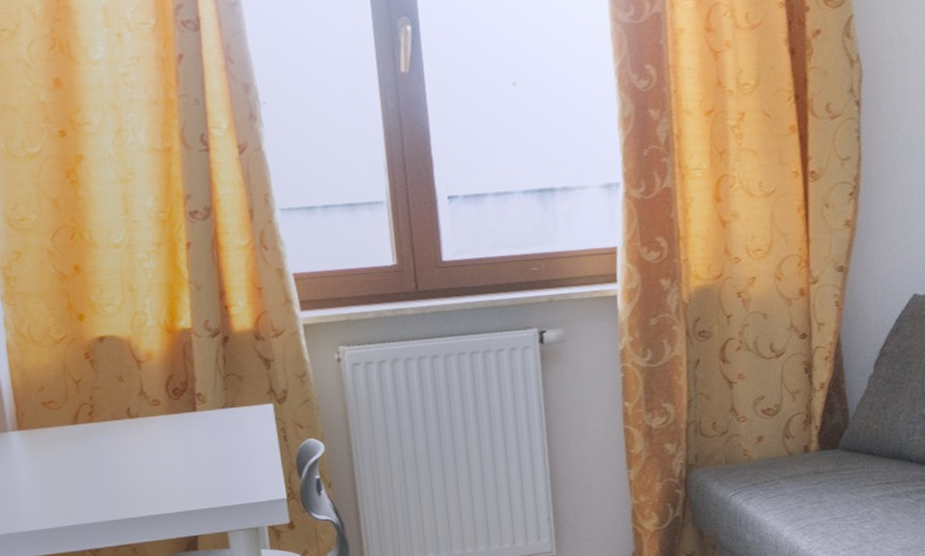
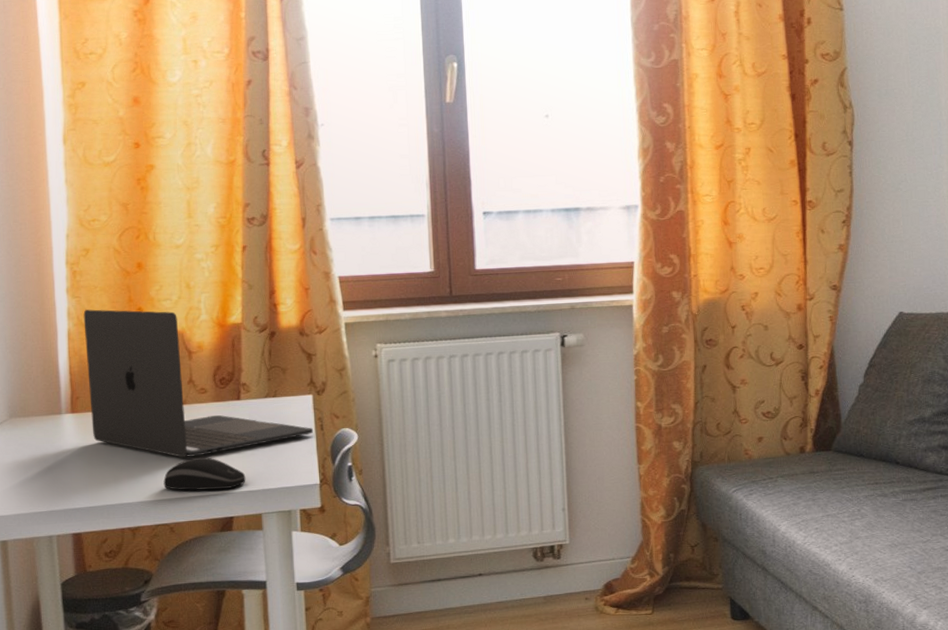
laptop: none [21,317,277,475] -> present [83,309,314,458]
computer mouse: none [121,473,209,509] -> present [163,457,246,491]

